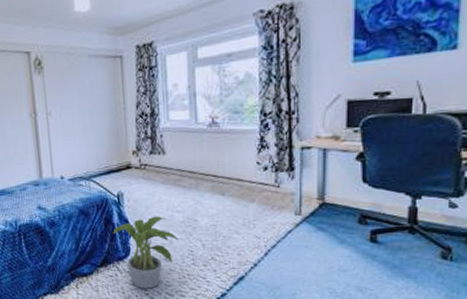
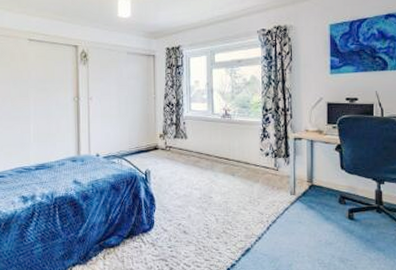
potted plant: present [112,216,178,289] -> none [139,192,196,260]

